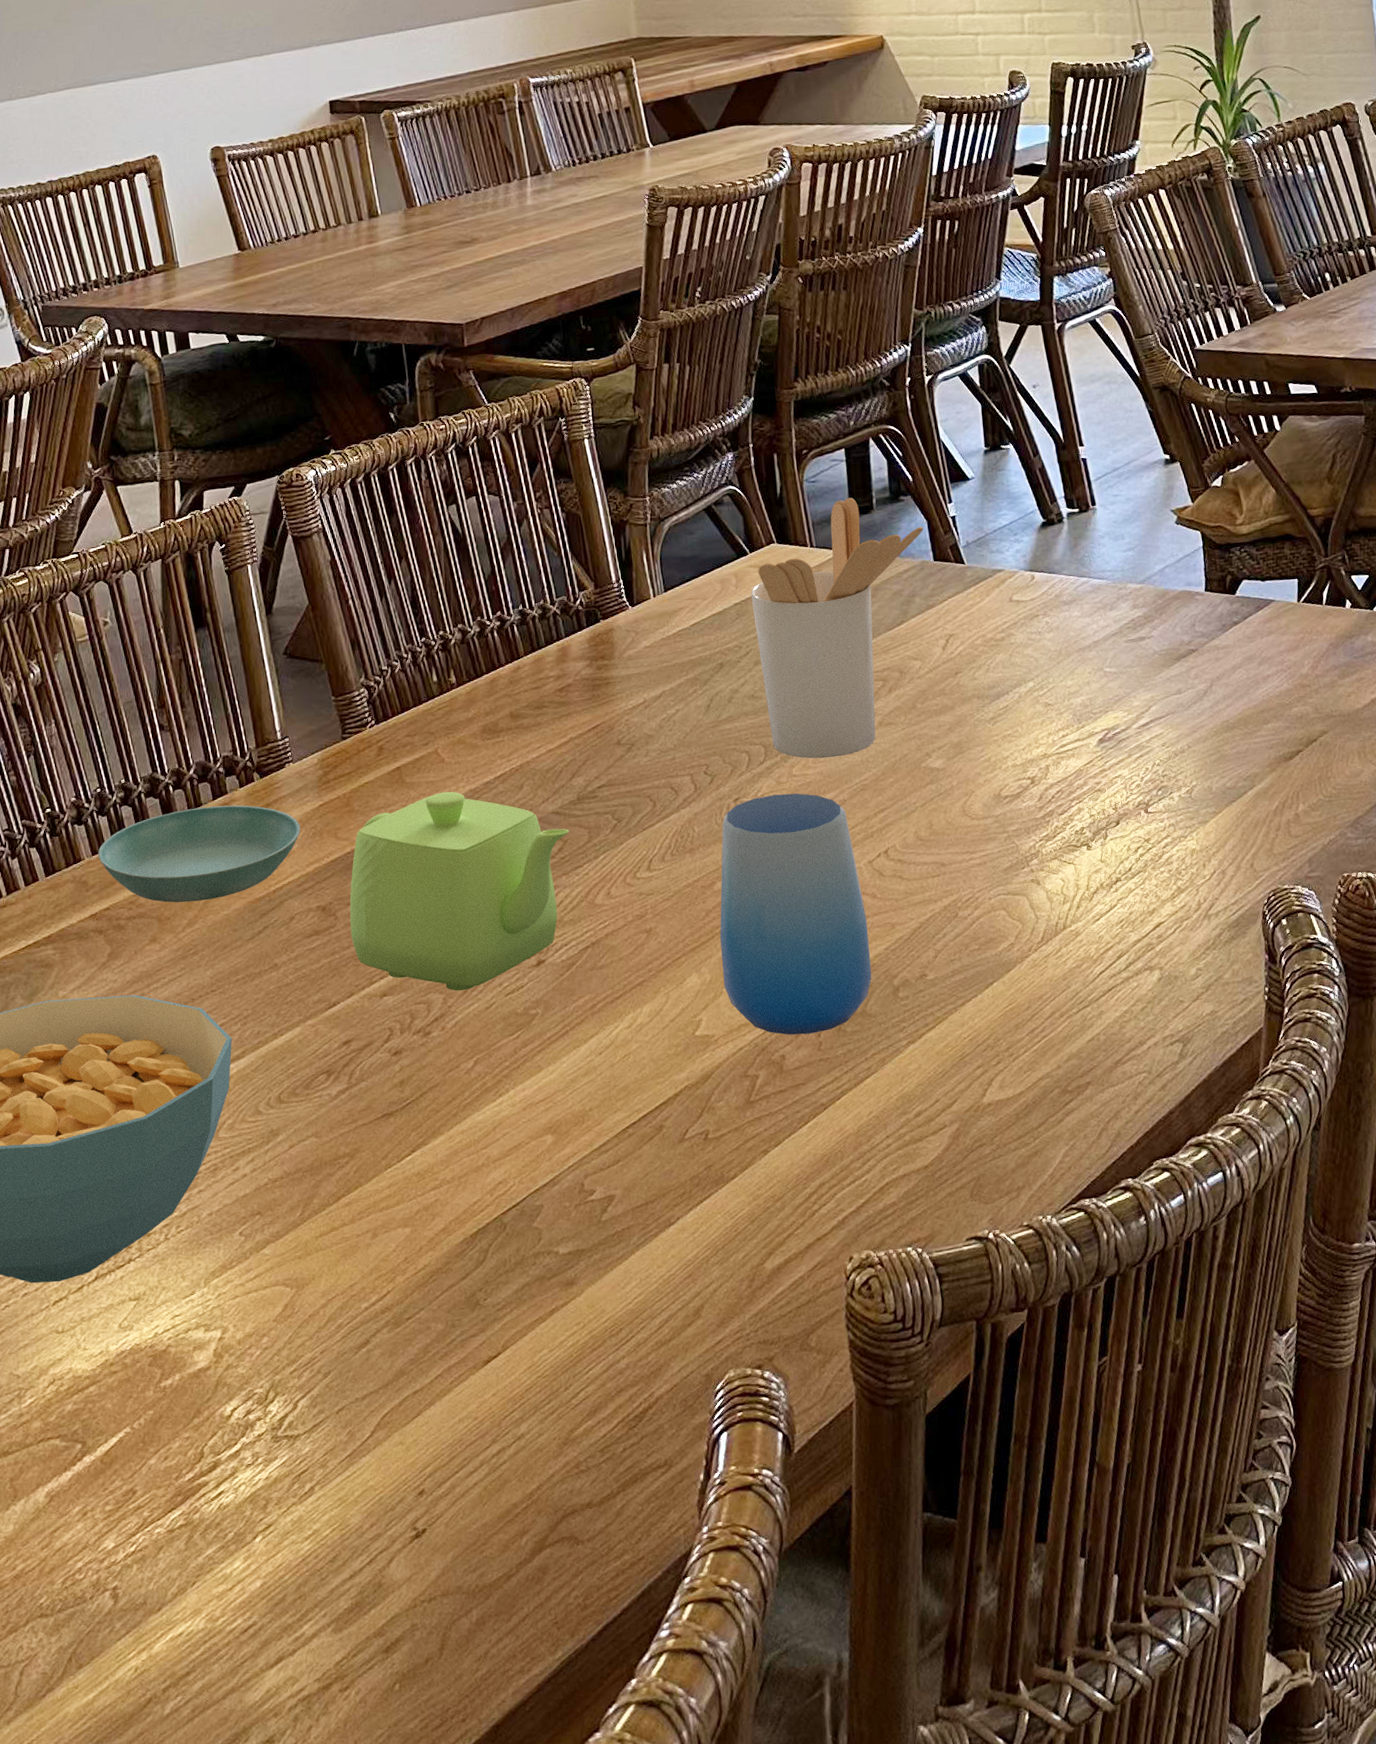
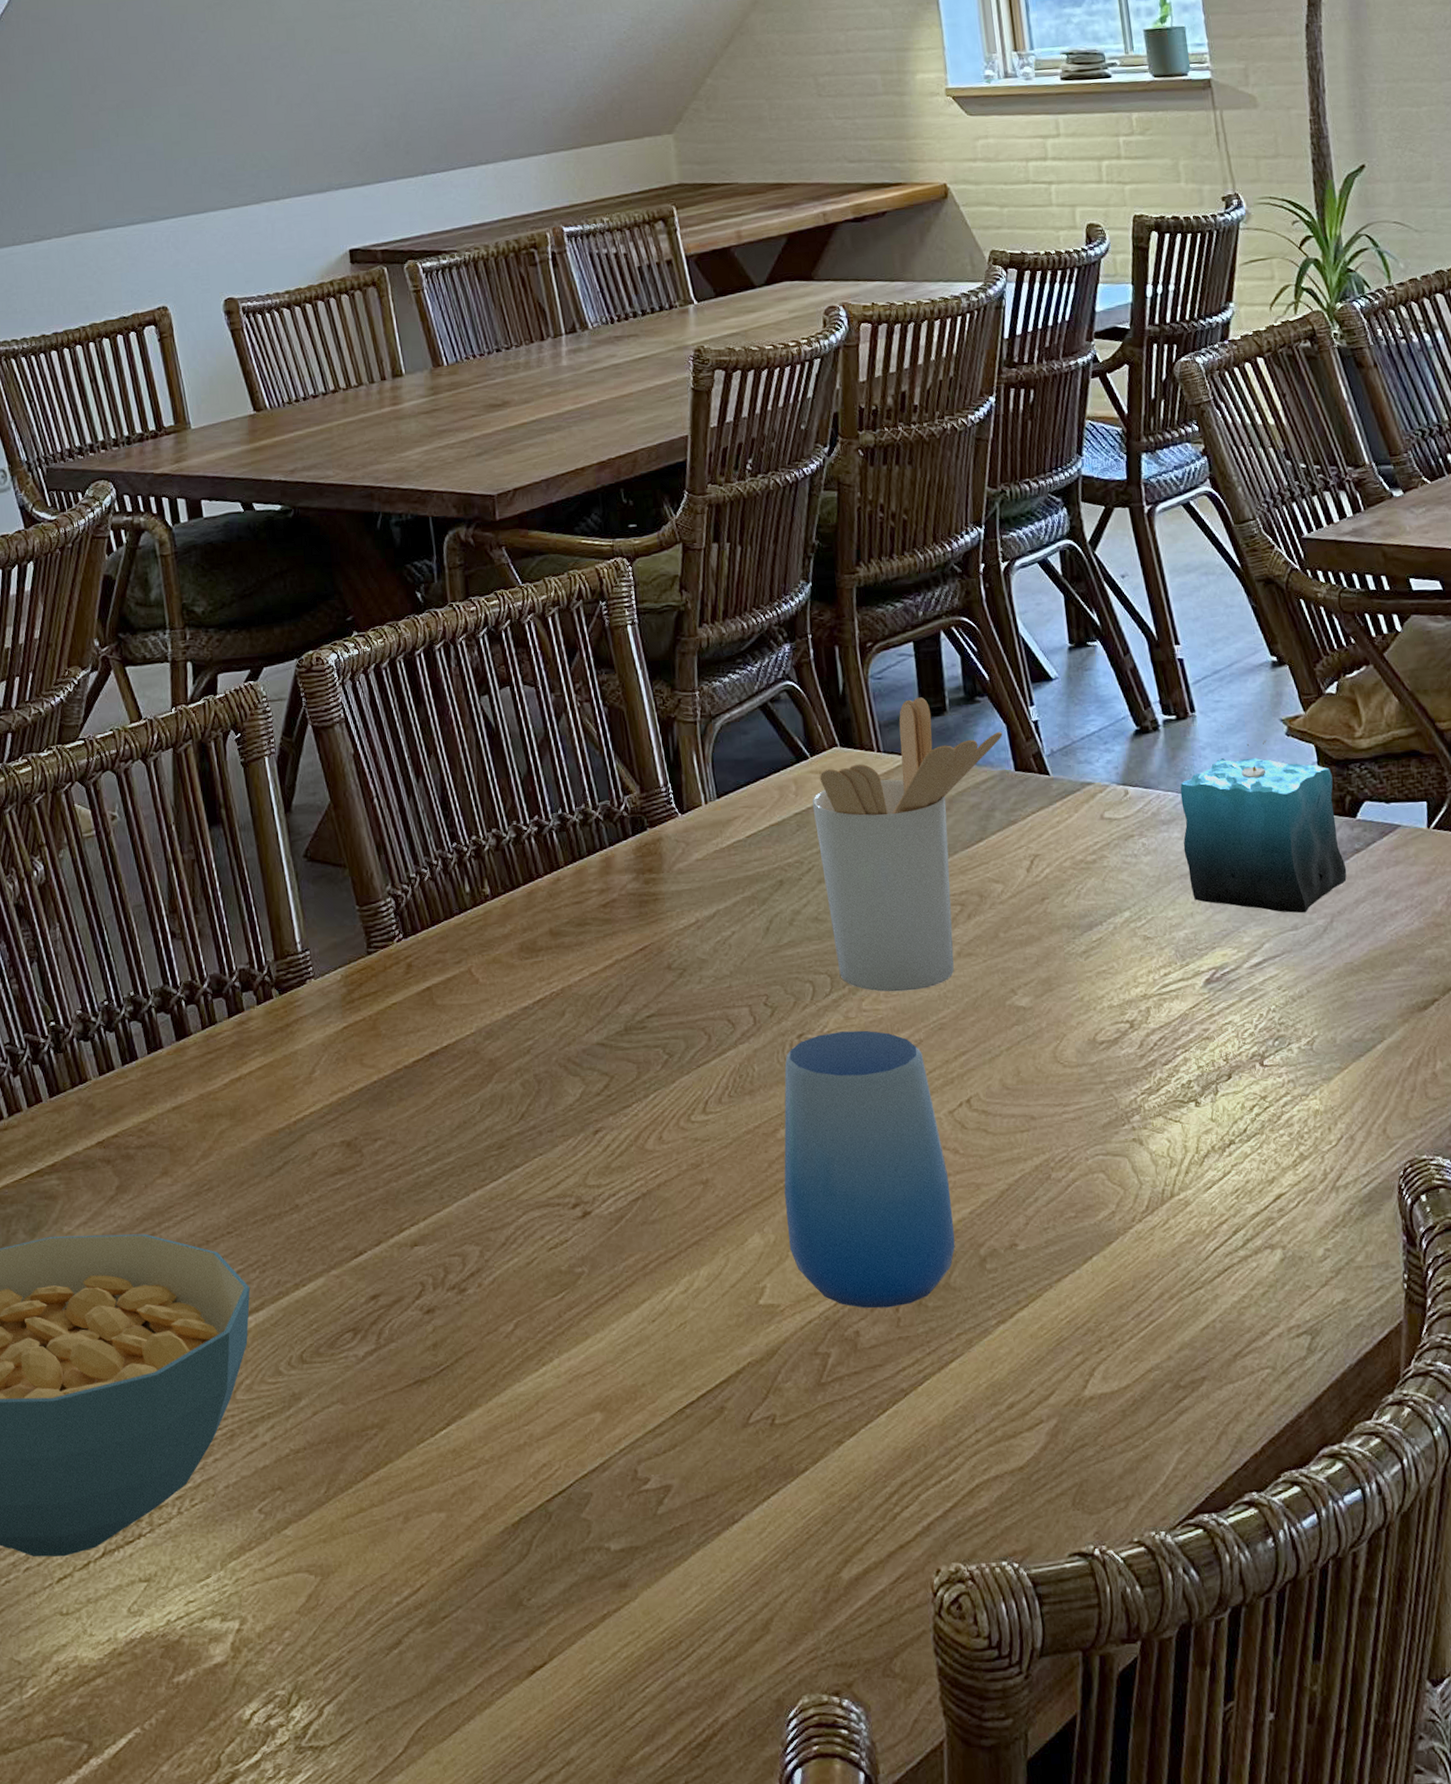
saucer: present [98,805,301,903] -> none [105,1024,323,1132]
teapot: present [349,791,569,991] -> none [377,1016,616,1244]
candle: none [1080,516,1226,679] -> present [1180,724,1347,913]

